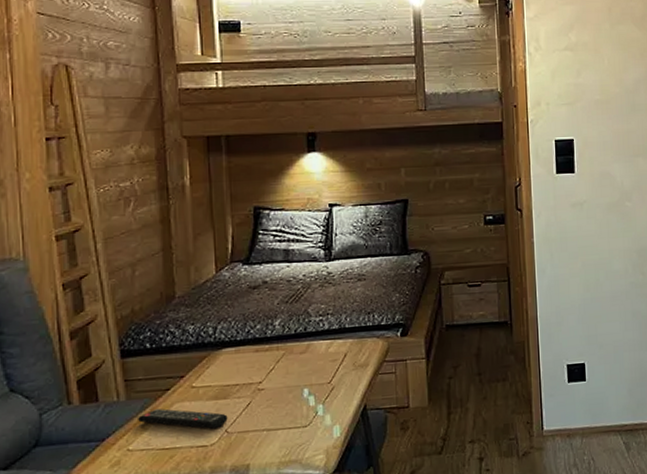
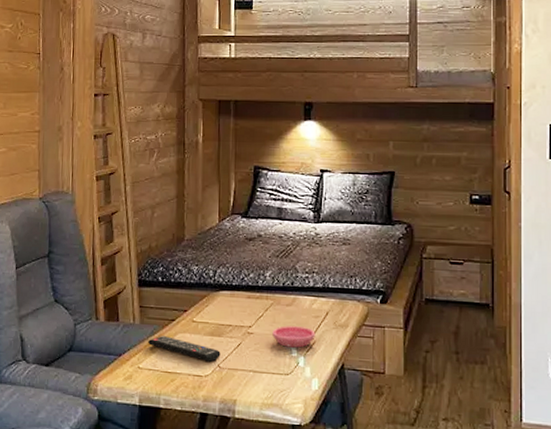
saucer: none [286,373,334,398] -> present [272,326,316,348]

